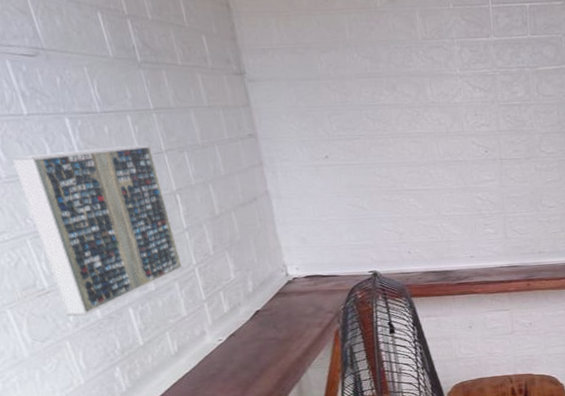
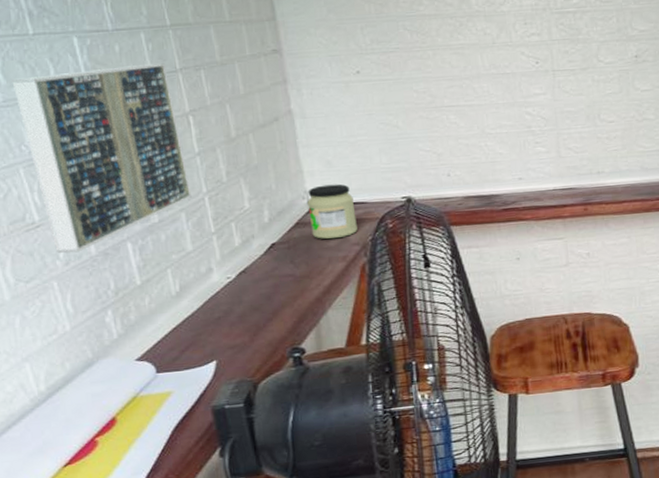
jar: none [286,258,331,308] -> present [307,184,358,240]

